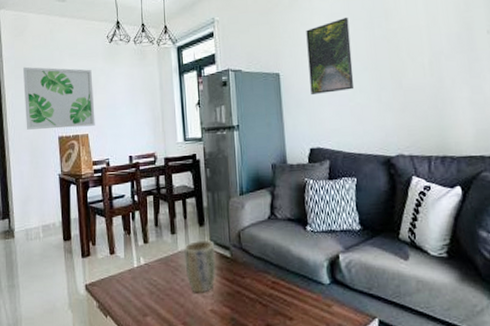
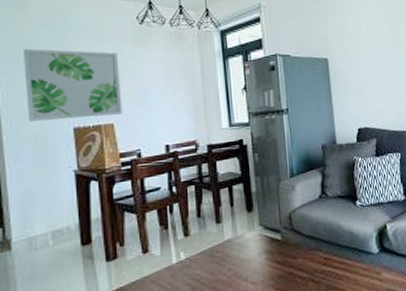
plant pot: present [184,240,216,293] -> none [231,225,267,281]
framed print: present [306,17,354,94] -> none [352,8,396,78]

